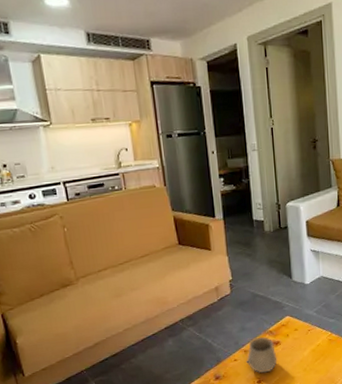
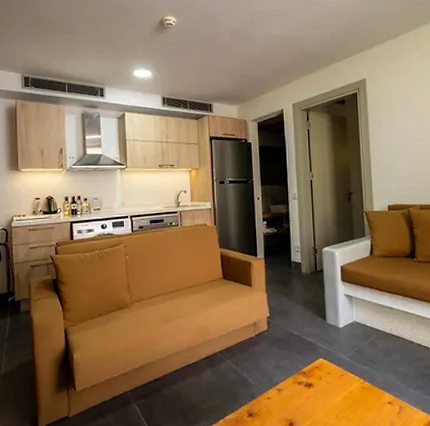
cup: present [246,337,277,374] -> none [279,376,310,416]

